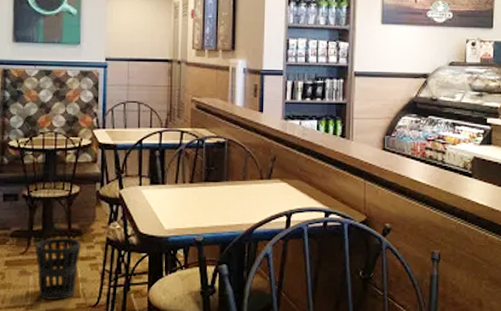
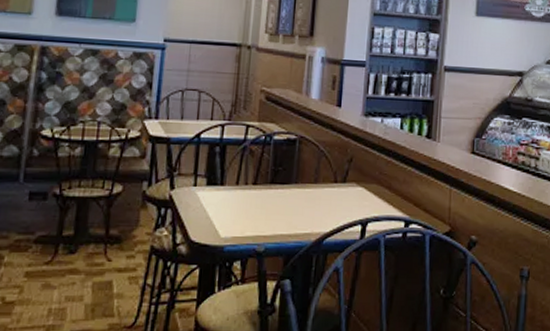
wastebasket: present [35,238,81,300] -> none [62,245,120,319]

